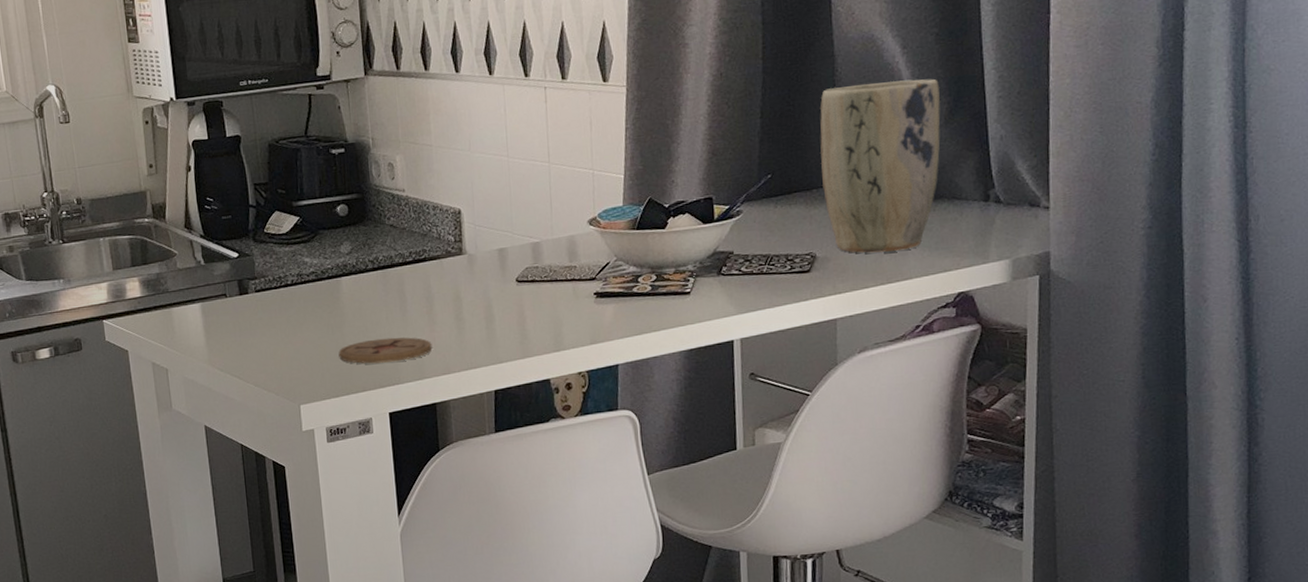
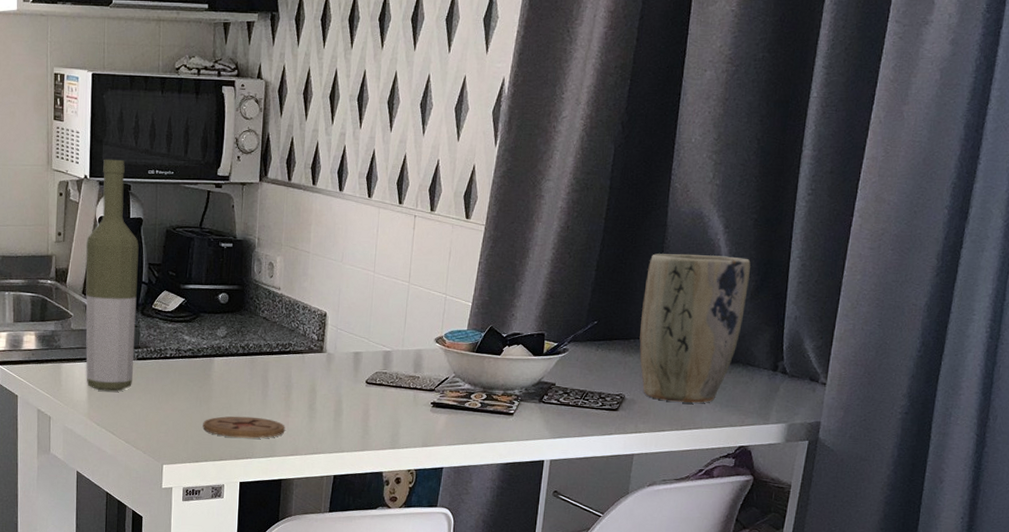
bottle: none [181,74,253,333] -> present [85,159,139,392]

